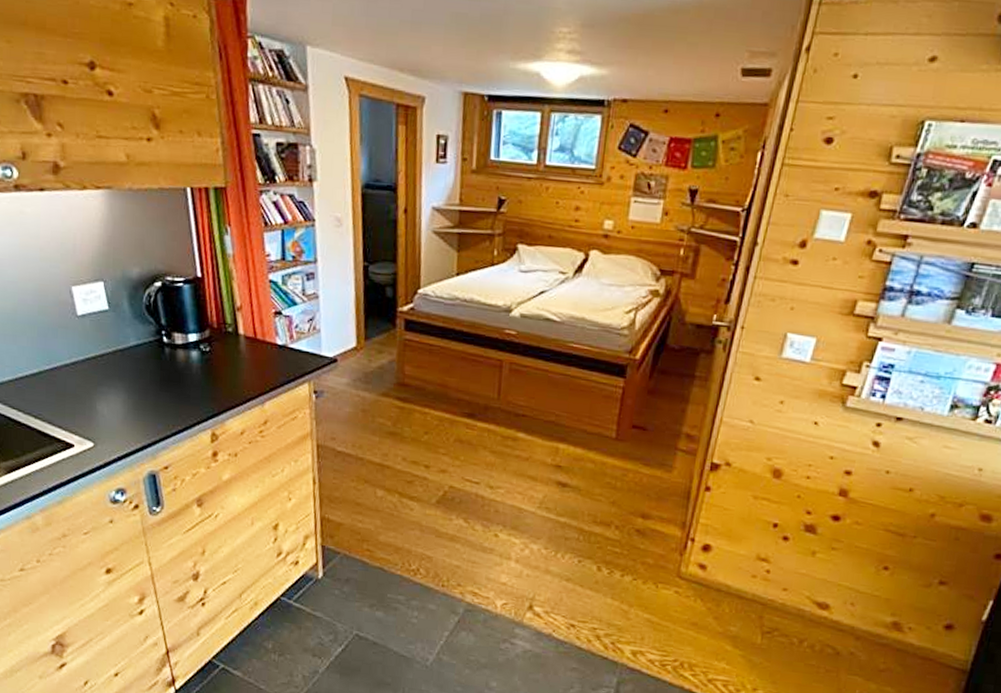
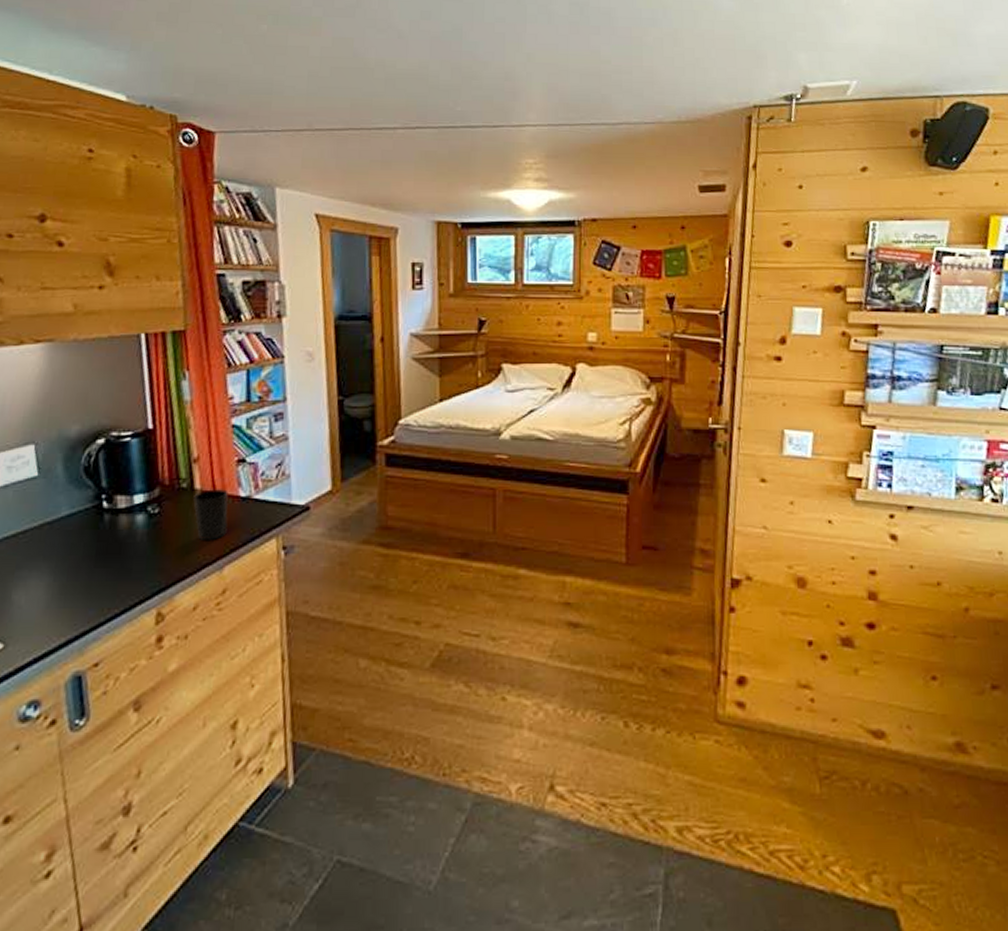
cup: none [238,335,268,379] -> present [193,489,229,540]

